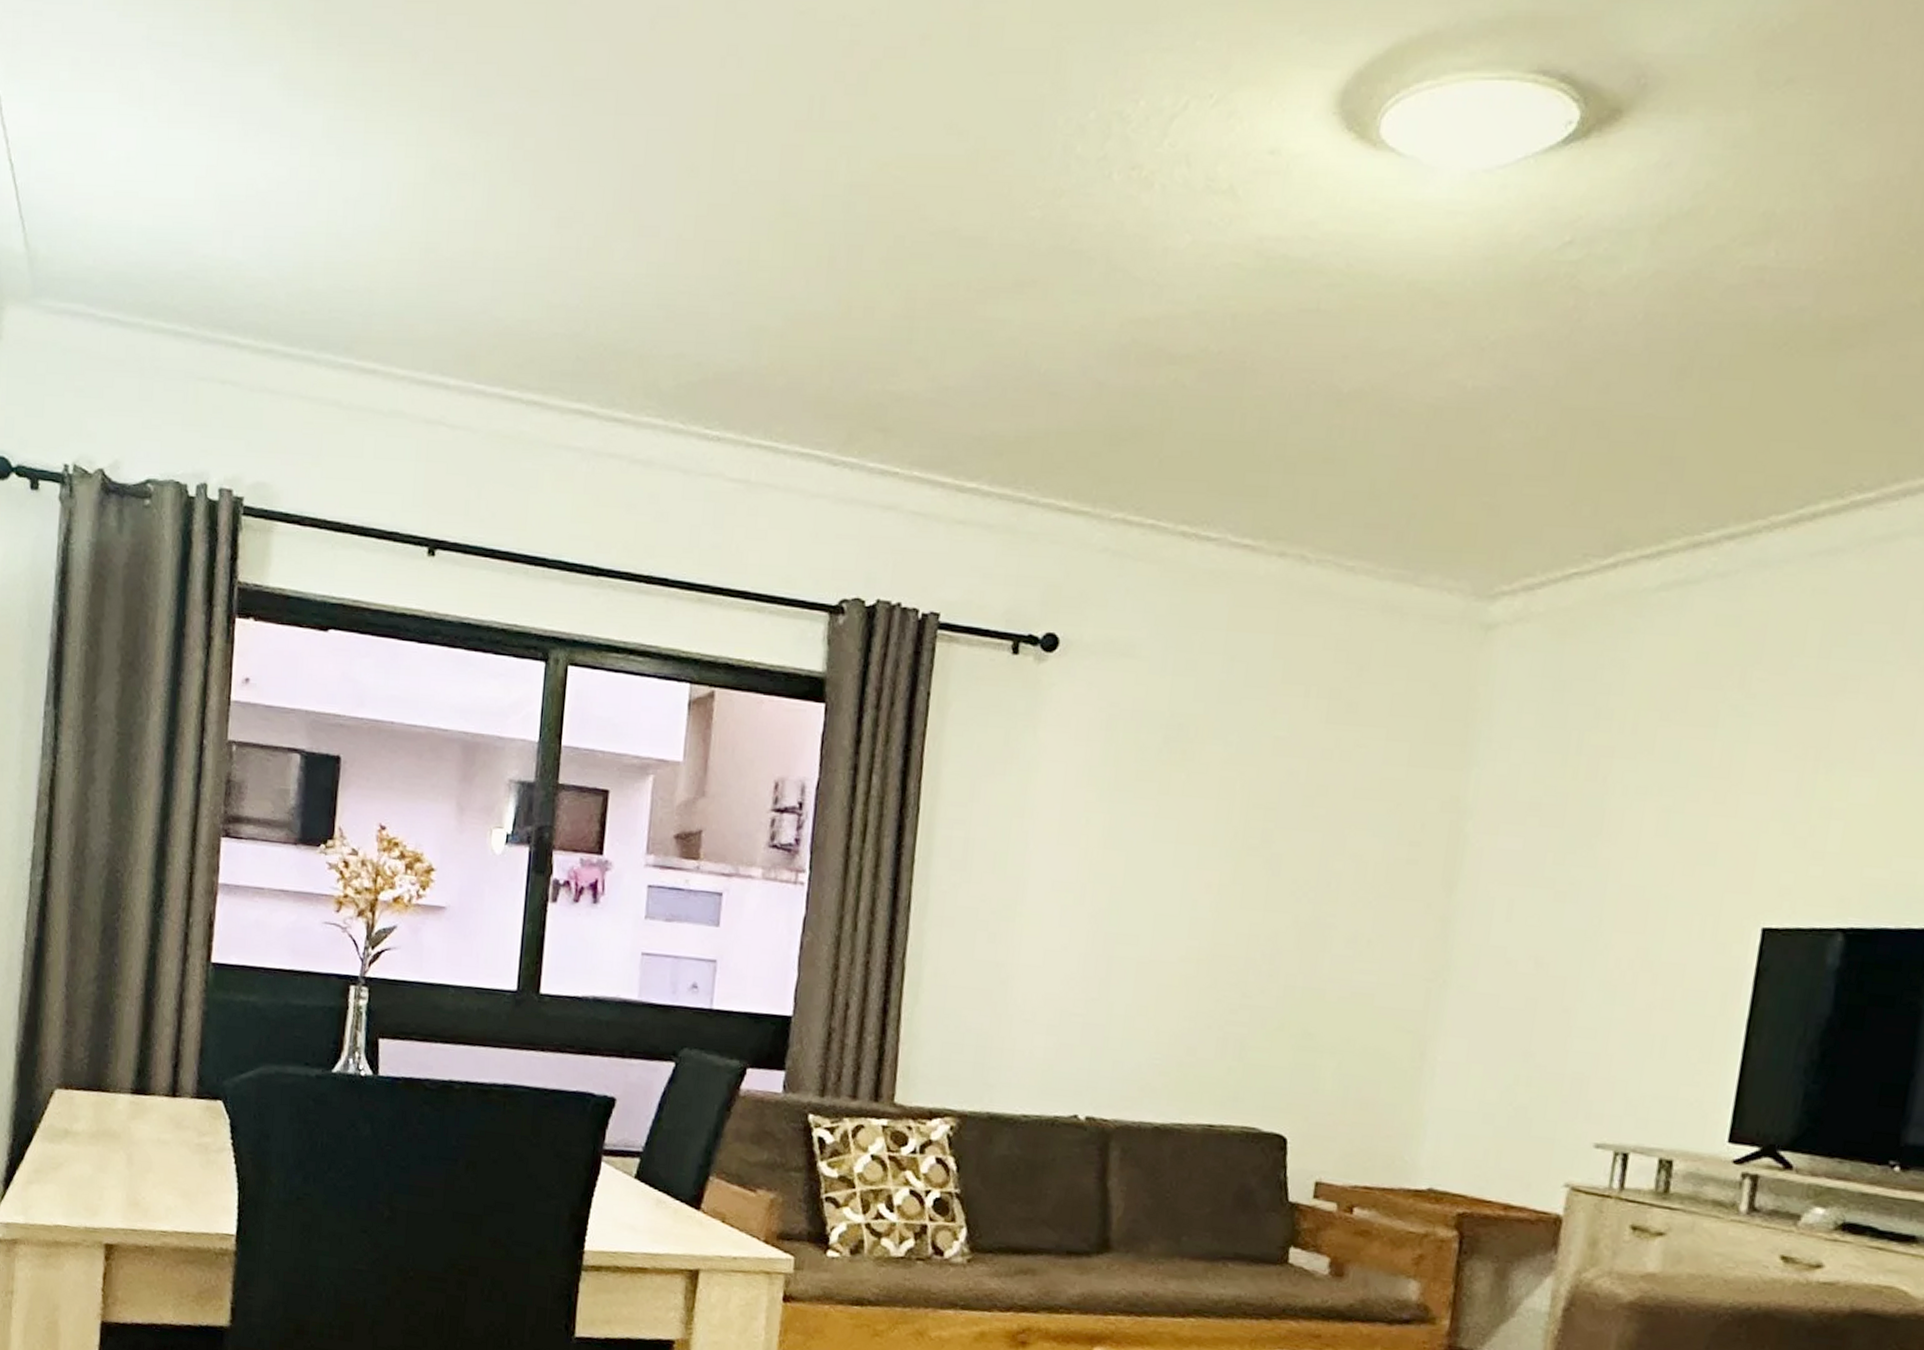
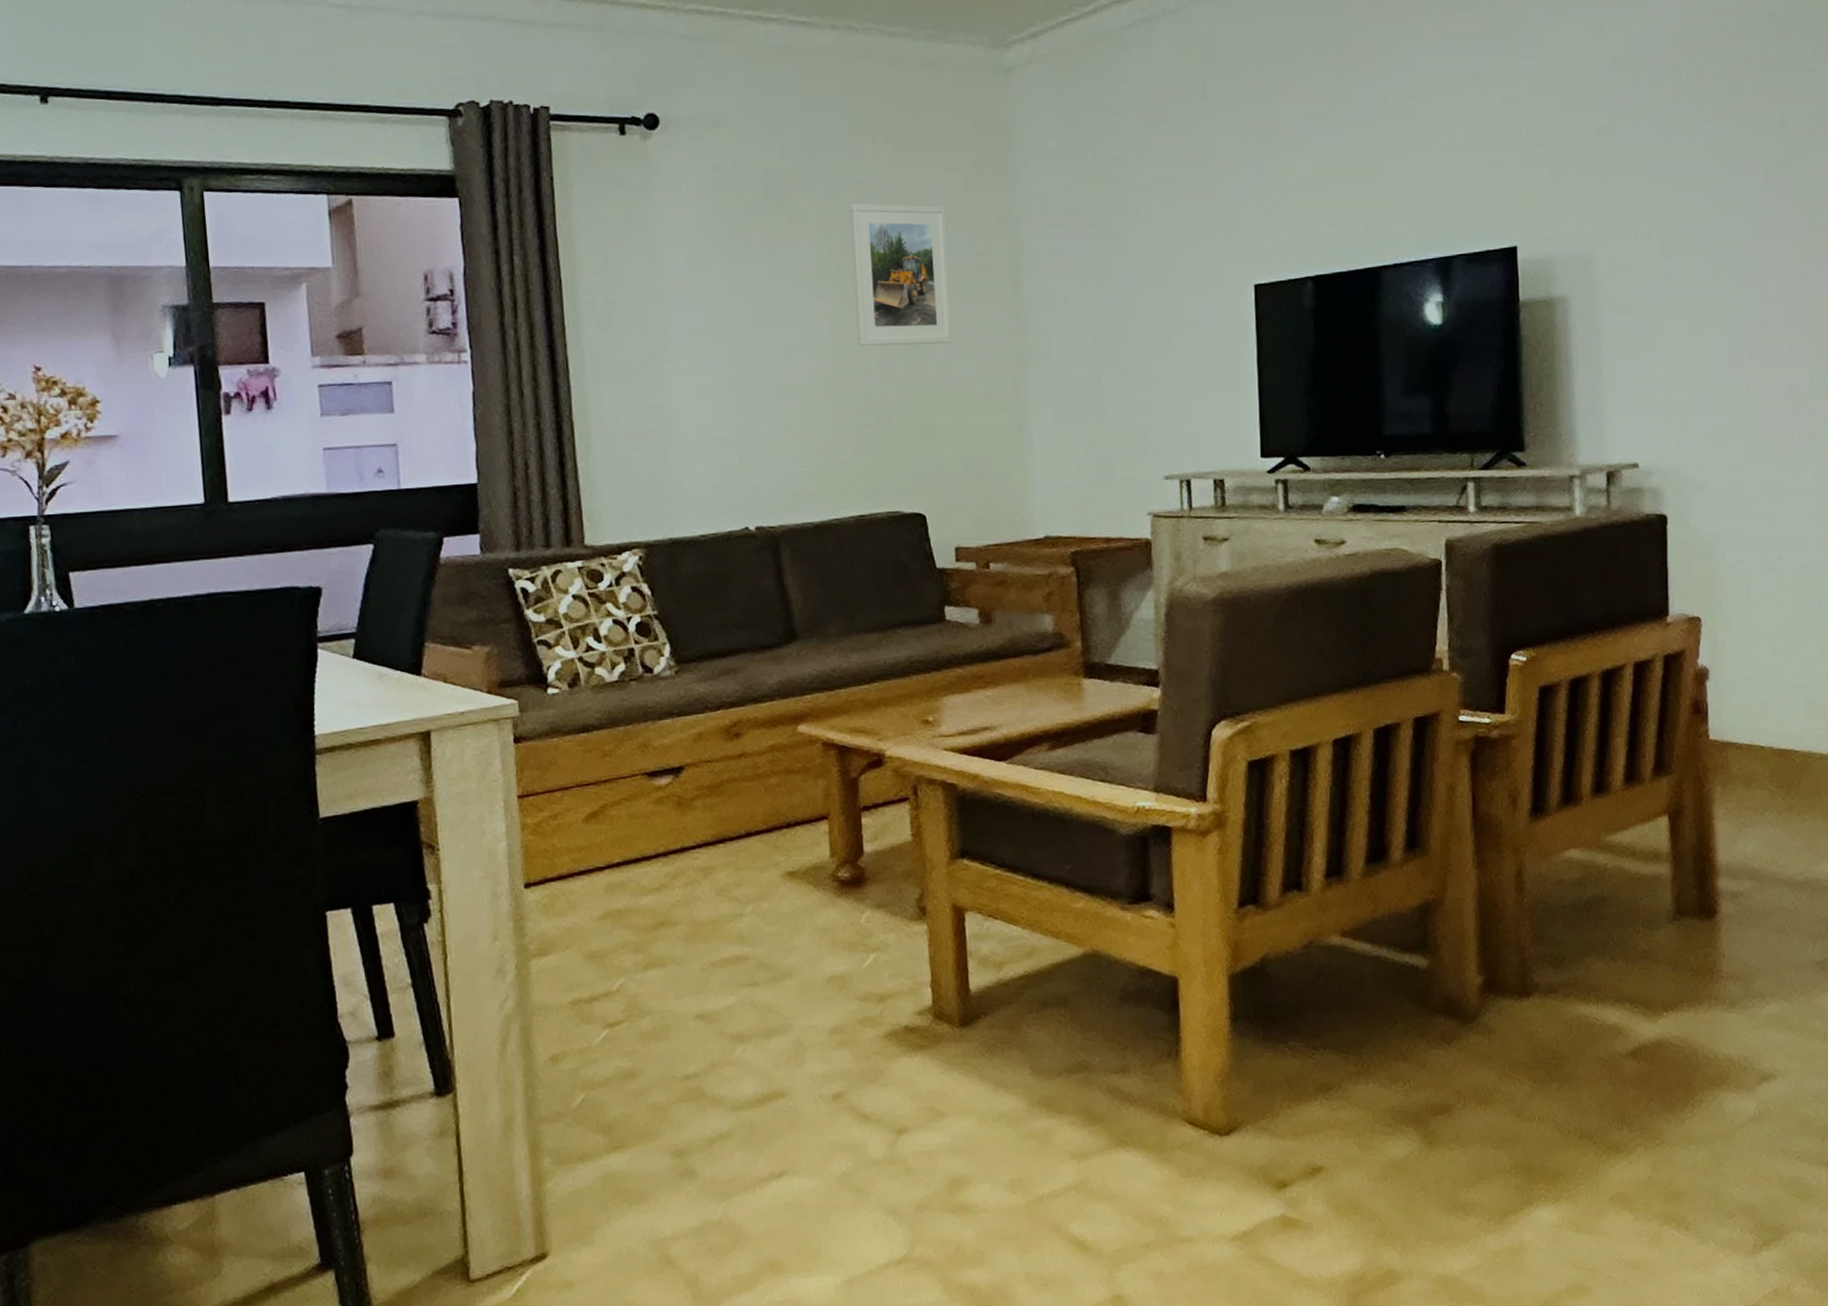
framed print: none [1243,764,1380,944] -> present [849,203,954,346]

